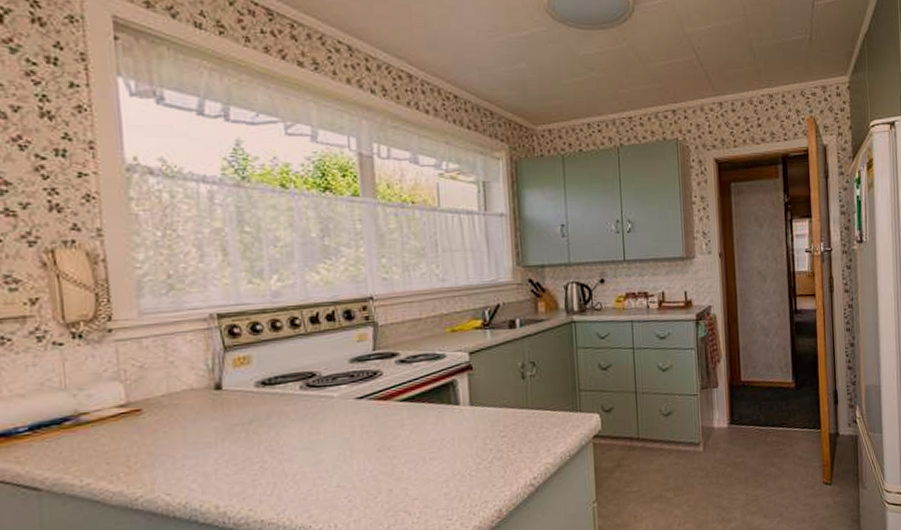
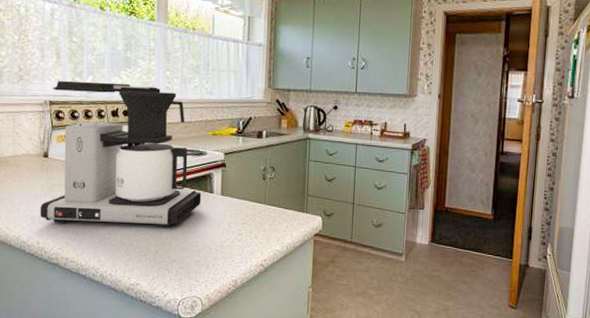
coffee maker: none [215,279,445,476] -> present [40,80,202,228]

